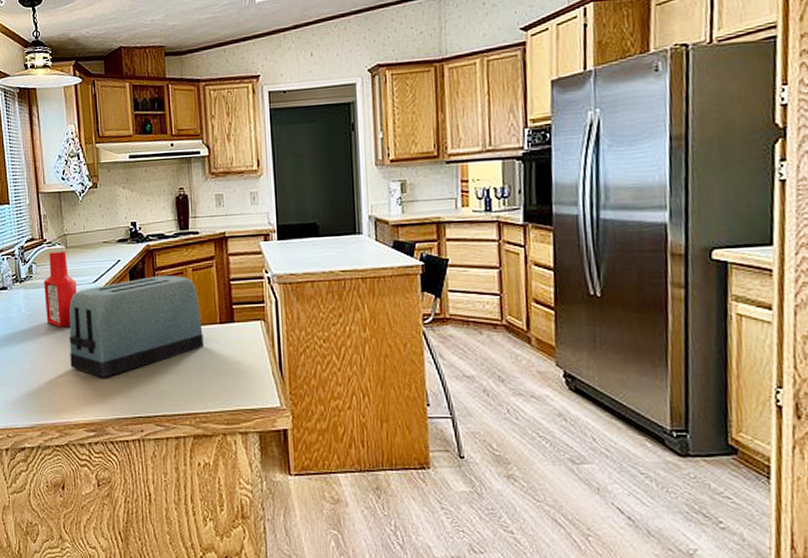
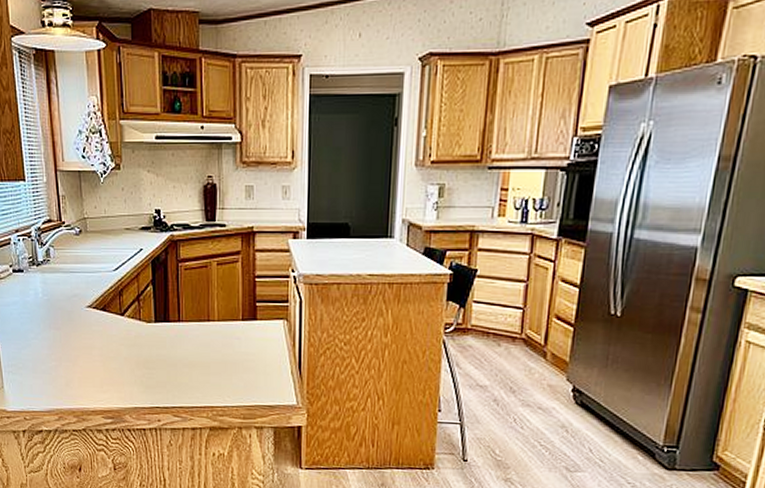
ketchup bottle: present [44,245,77,328] -> none [62,229,96,315]
toaster: present [69,274,204,377] -> none [88,267,225,367]

